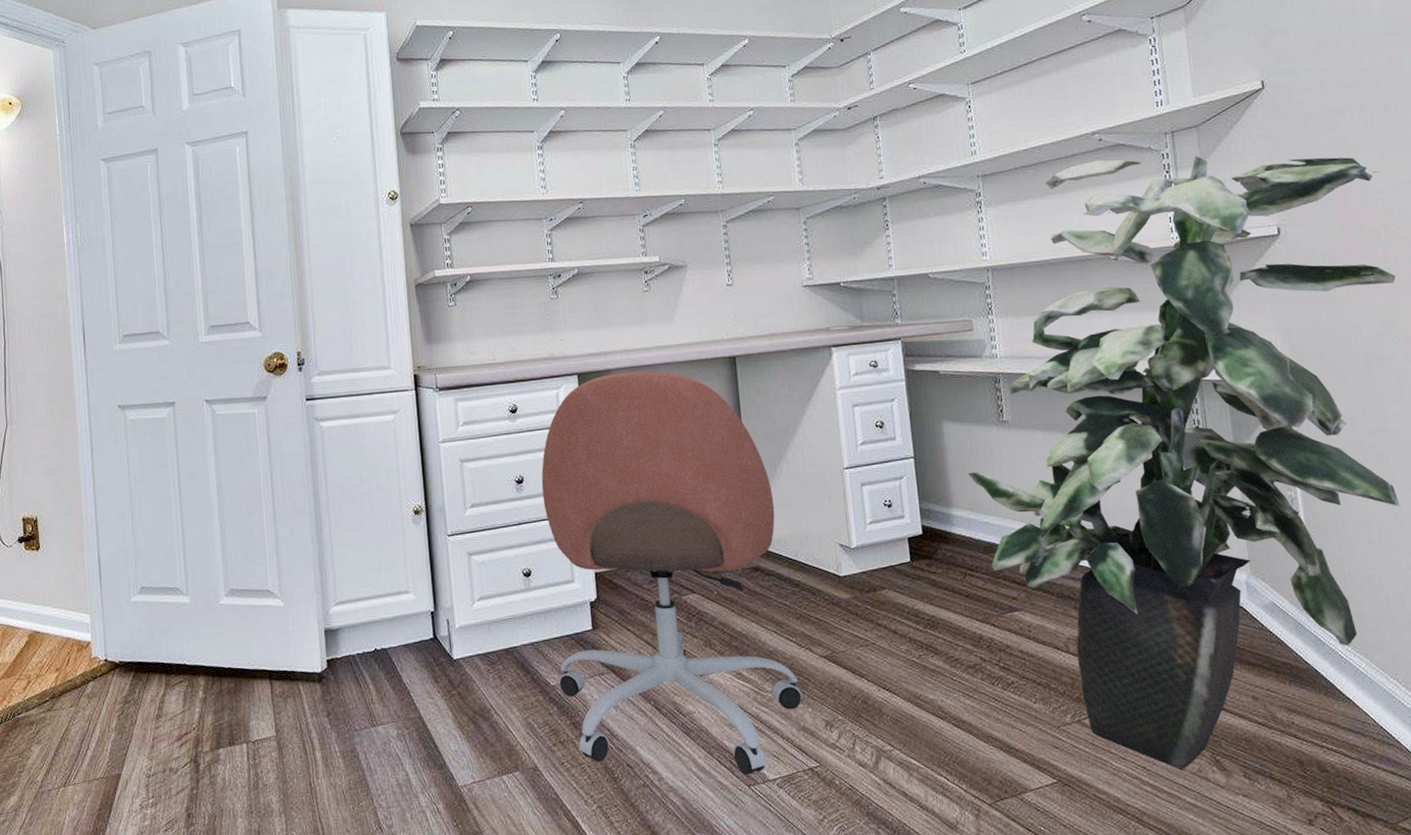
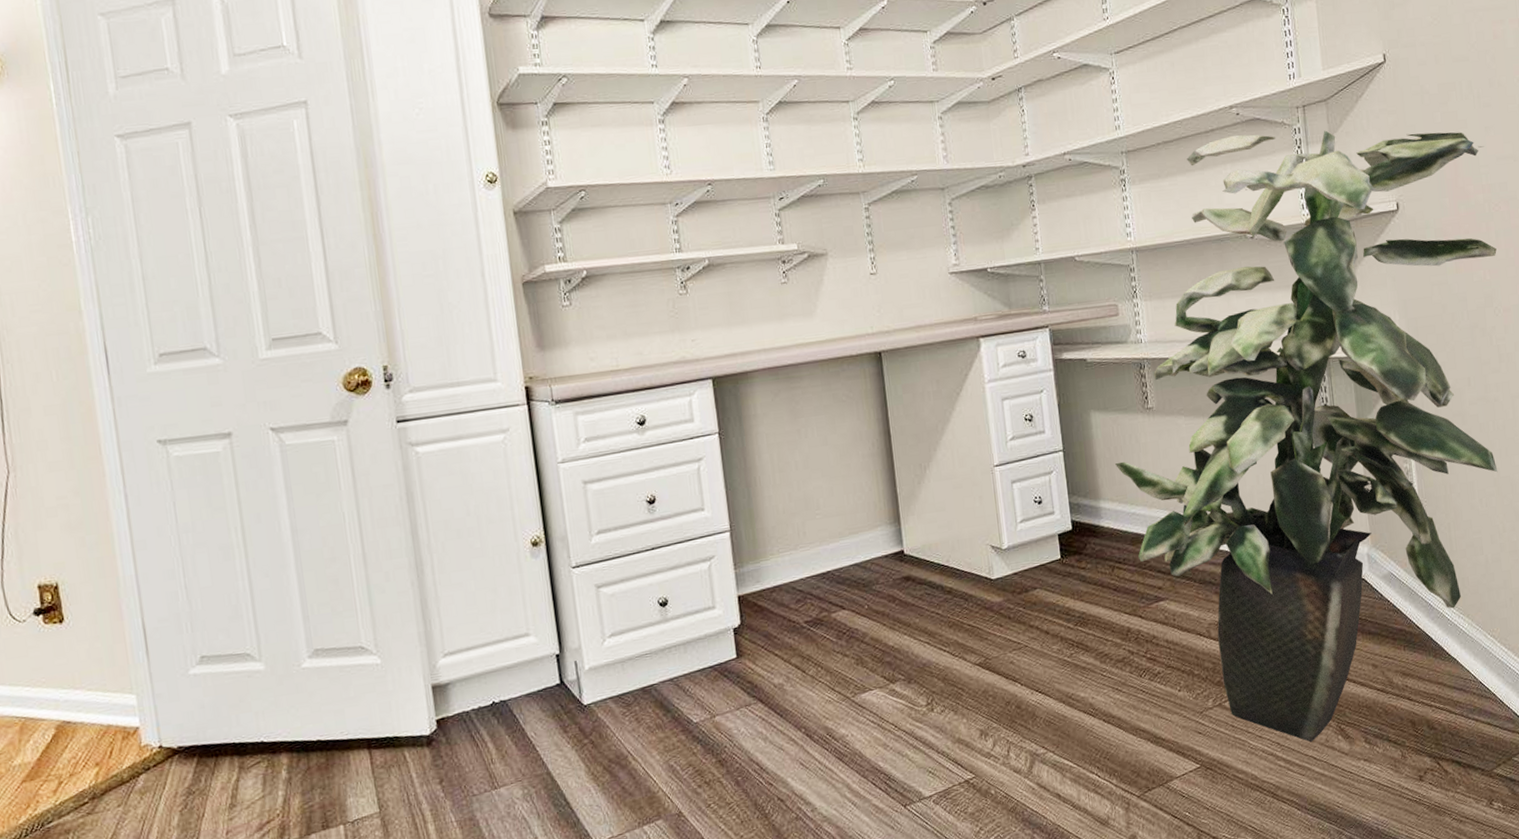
office chair: present [541,371,803,775] -> none [675,371,958,800]

